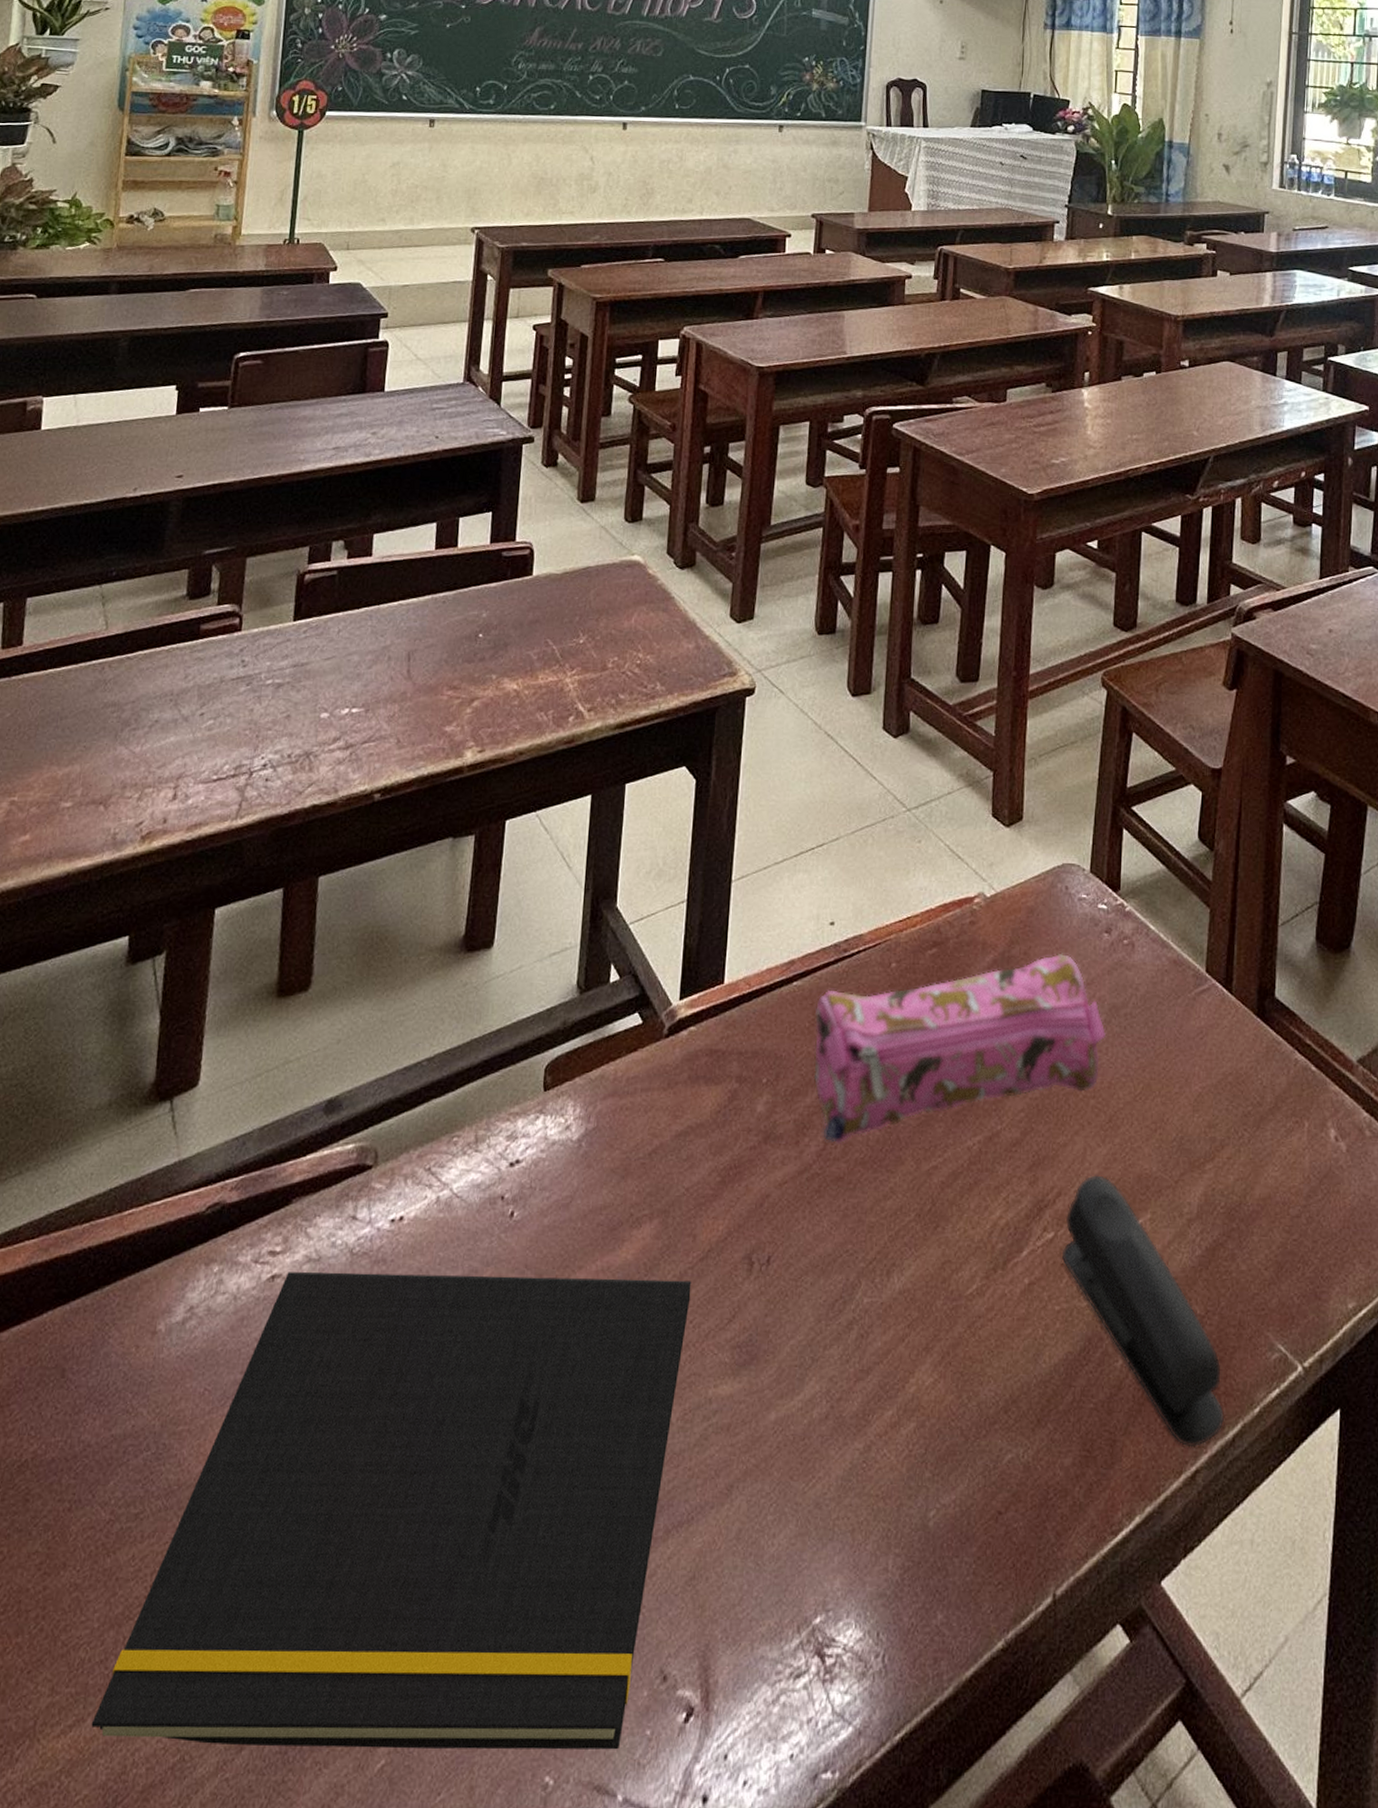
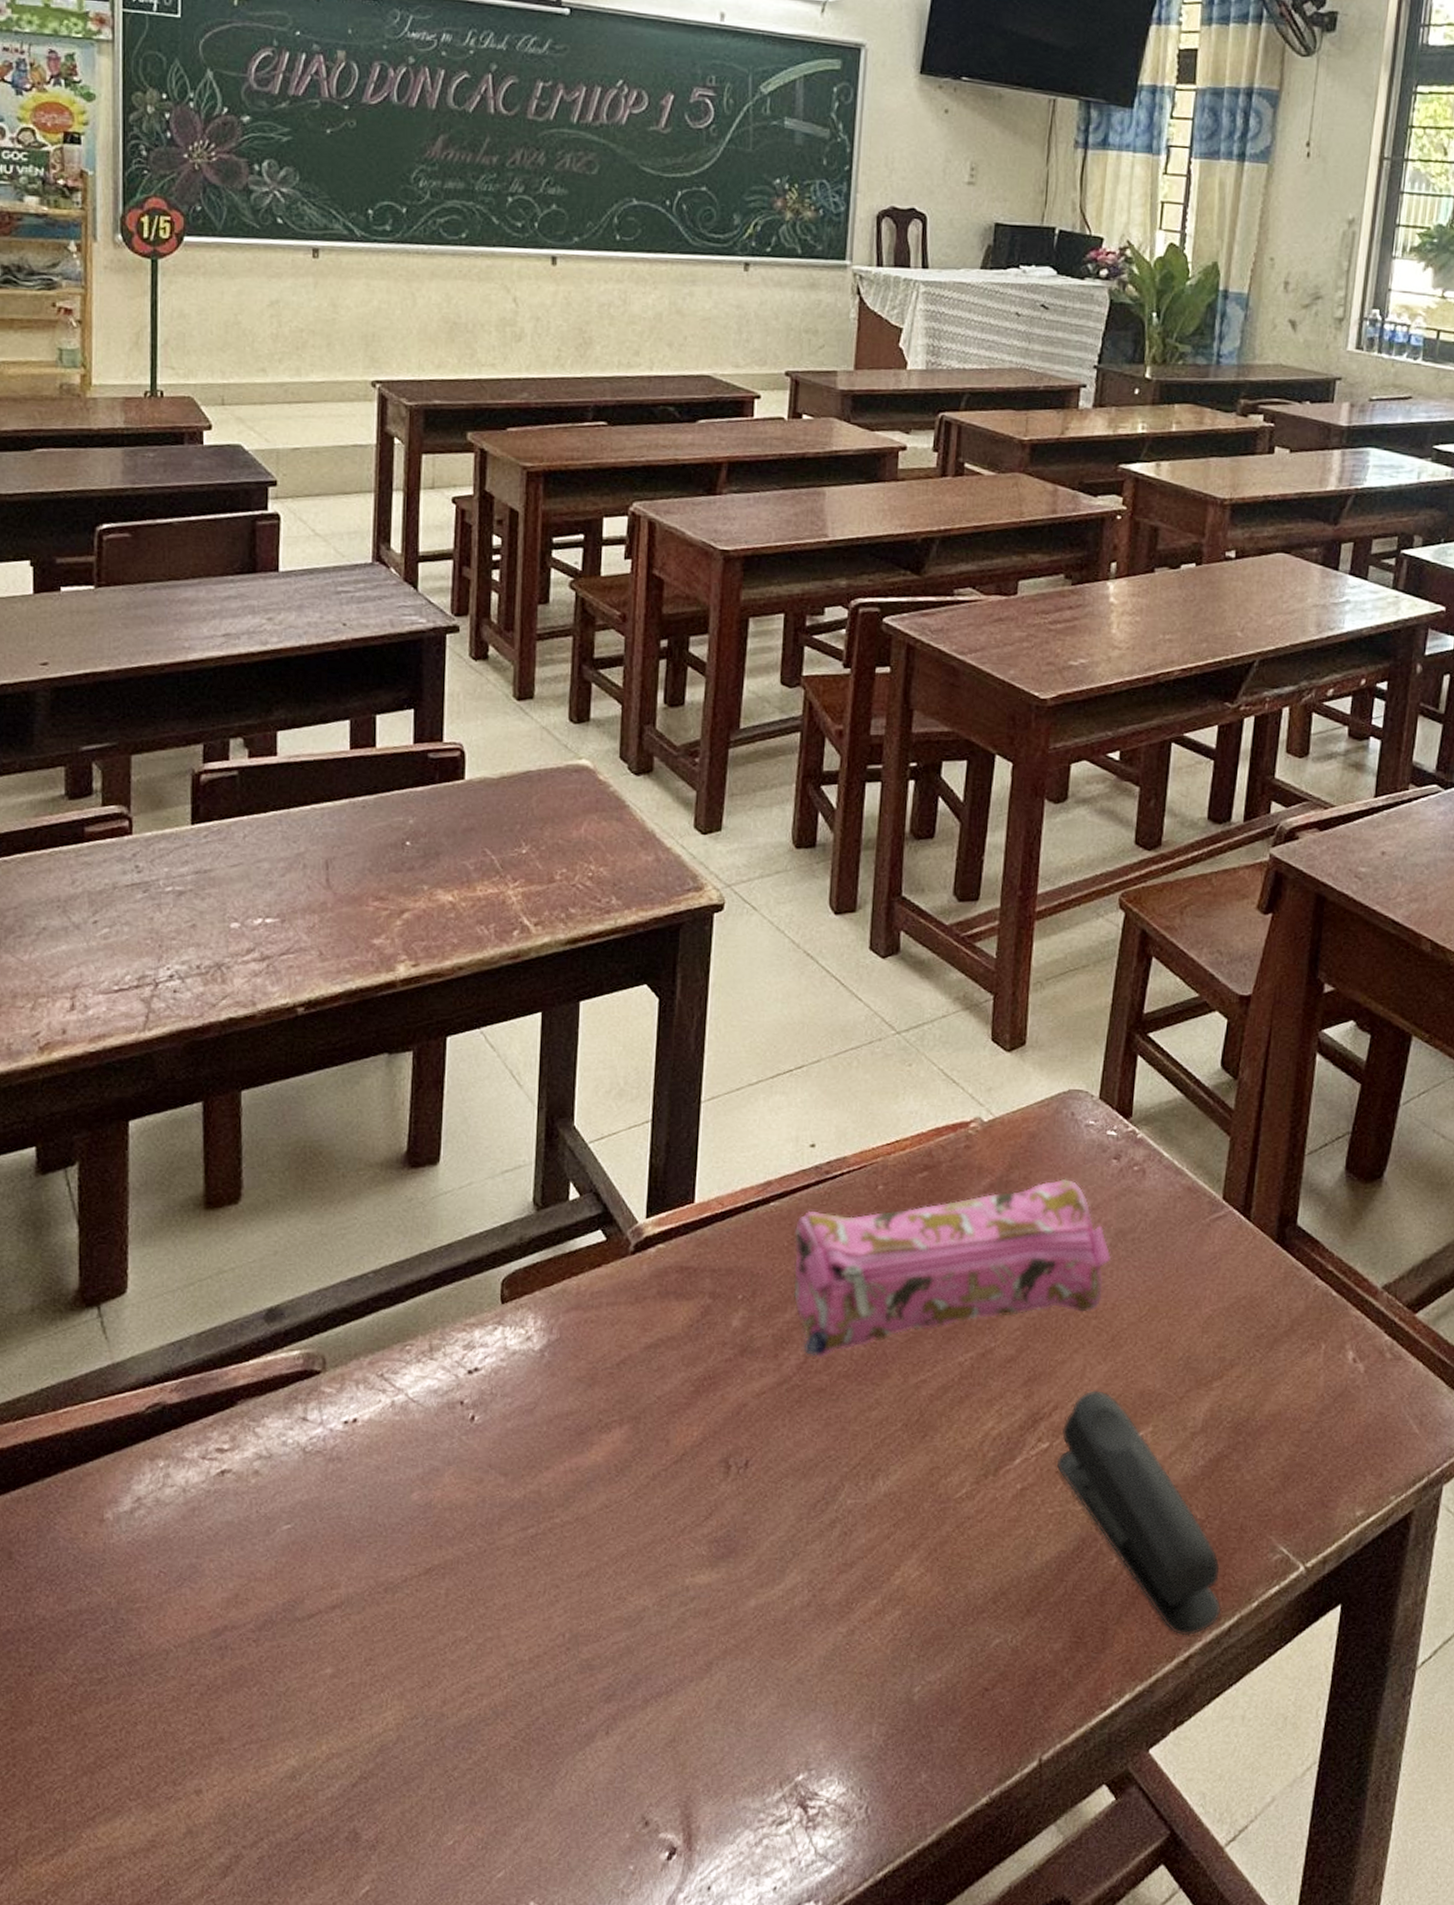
notepad: present [91,1272,692,1750] -> none [73,1468,666,1881]

